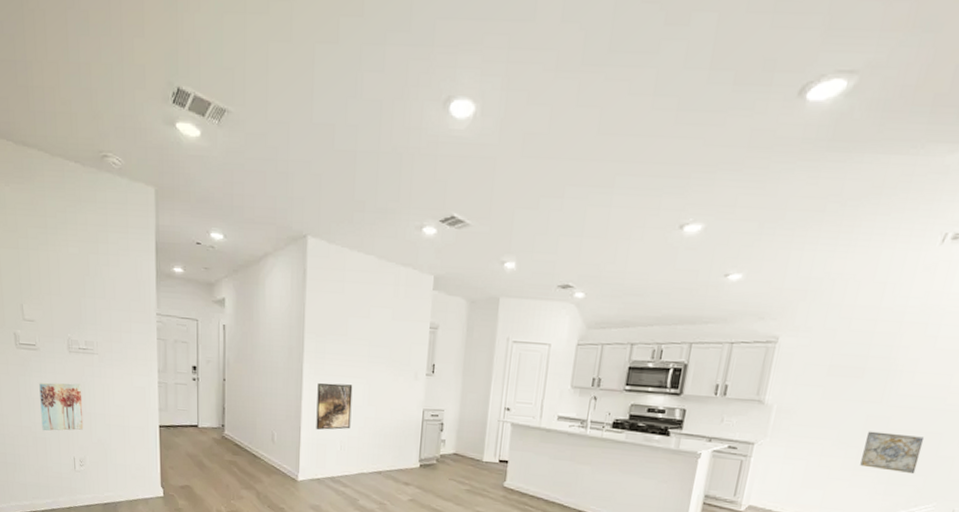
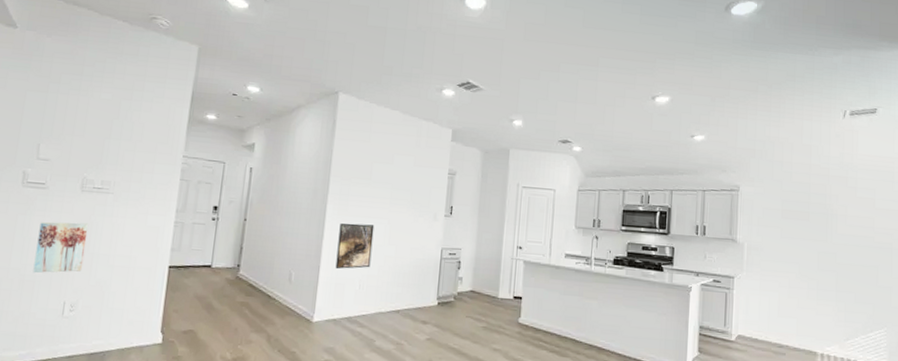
wall art: present [860,431,925,475] -> none [821,265,865,303]

